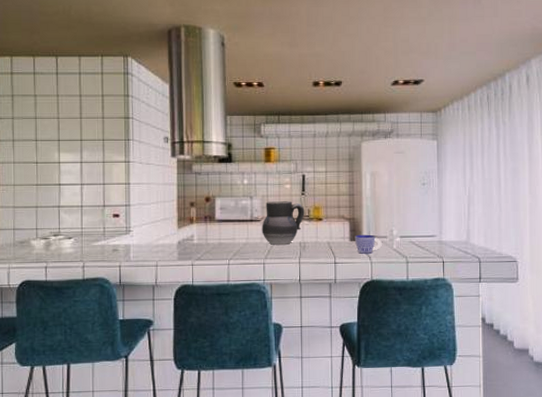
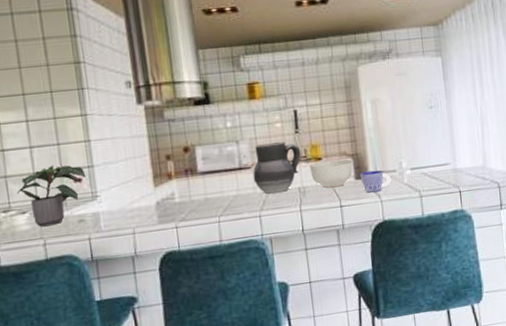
potted plant: none [67,201,123,252] -> present [17,165,86,227]
bowl: none [310,222,349,246] -> present [309,159,353,188]

